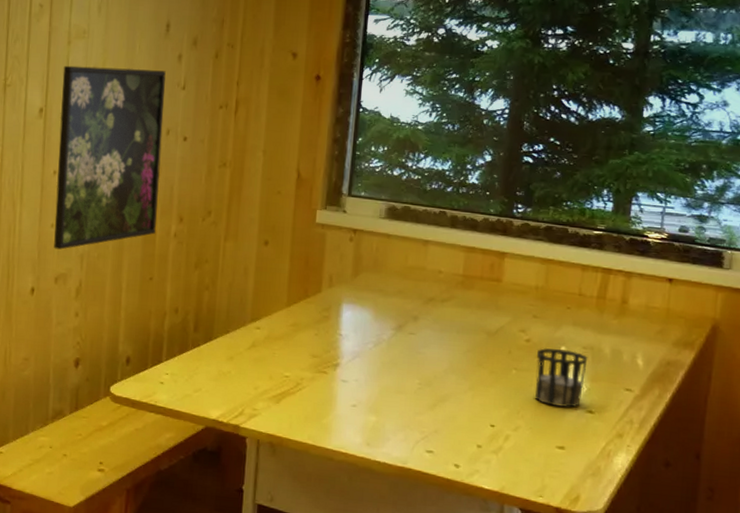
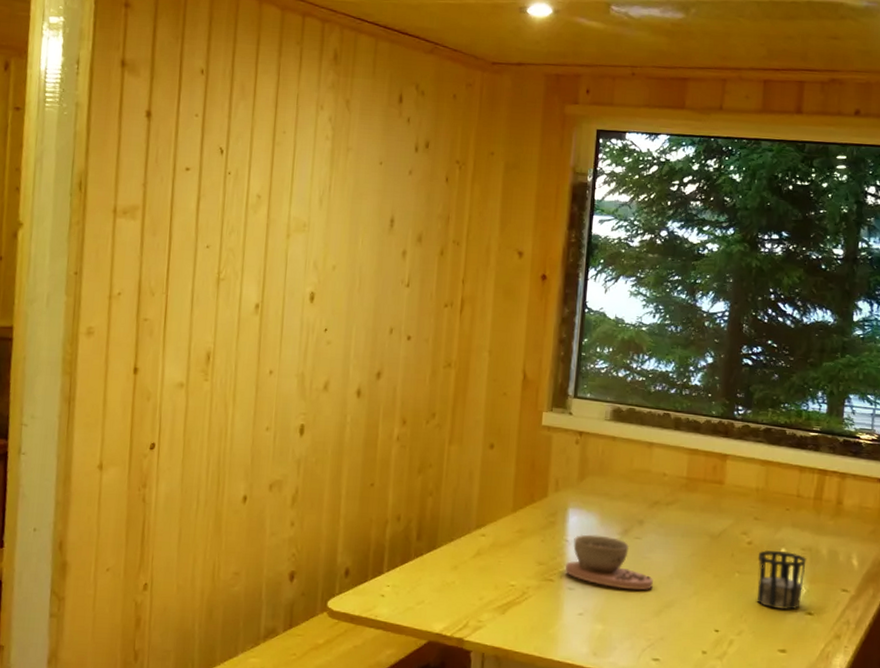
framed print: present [54,65,166,250] -> none [268,259,389,455]
bowl: none [338,328,428,385] -> present [564,534,654,591]

